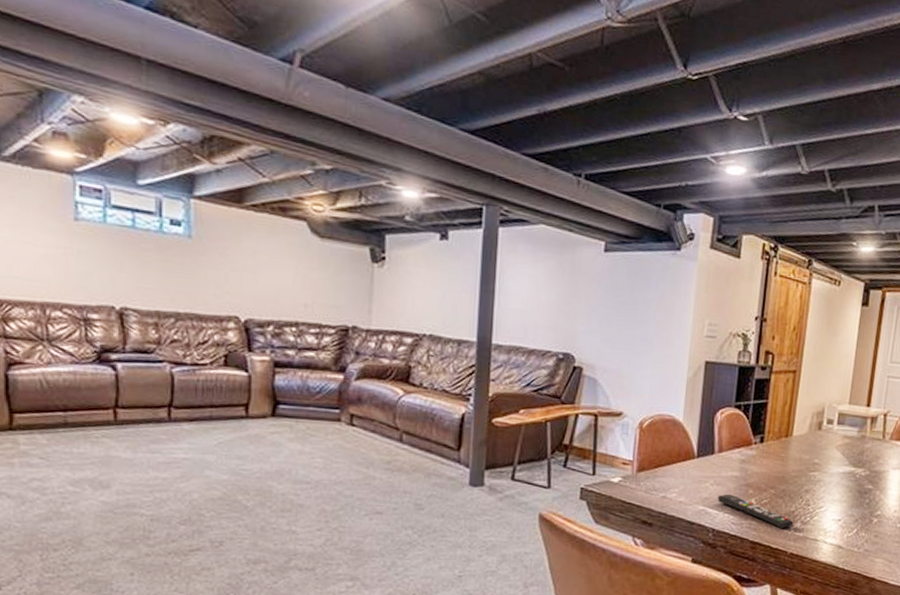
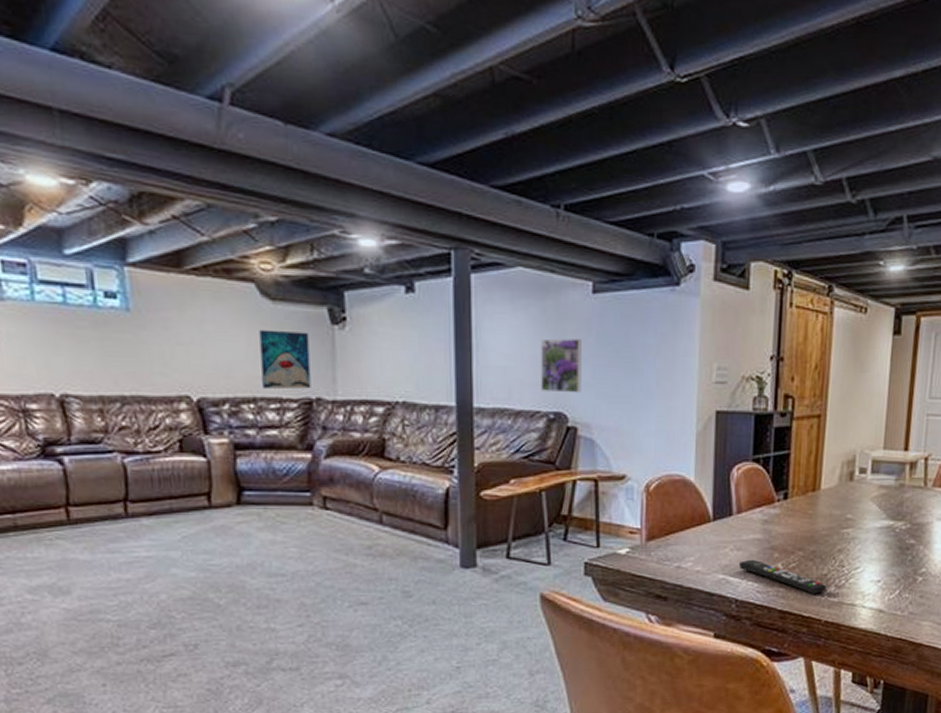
wall art: none [305,262,351,318] -> present [259,329,311,389]
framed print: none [553,289,592,338] -> present [541,338,582,393]

